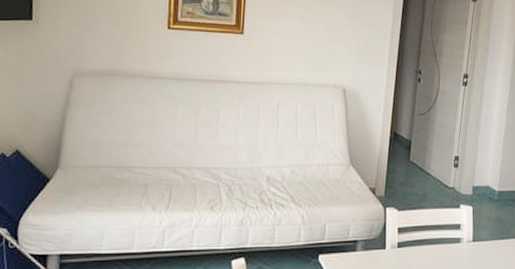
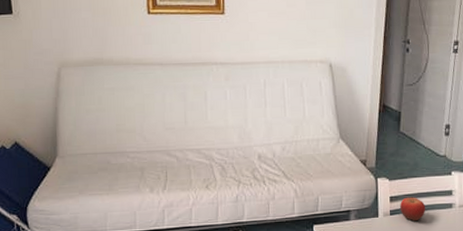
fruit: none [408,229,434,256] -> present [400,197,426,222]

